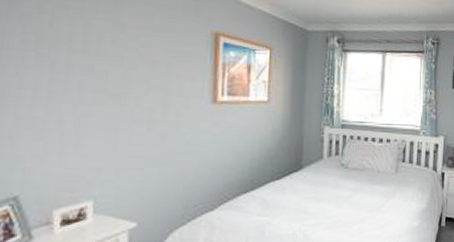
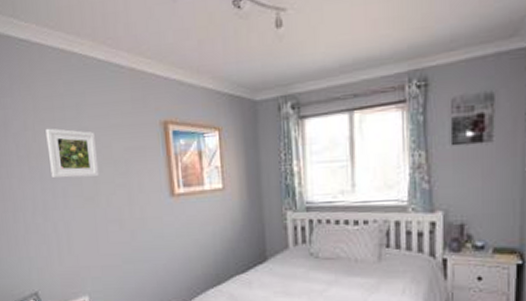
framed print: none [67,16,133,75] -> present [45,128,99,179]

